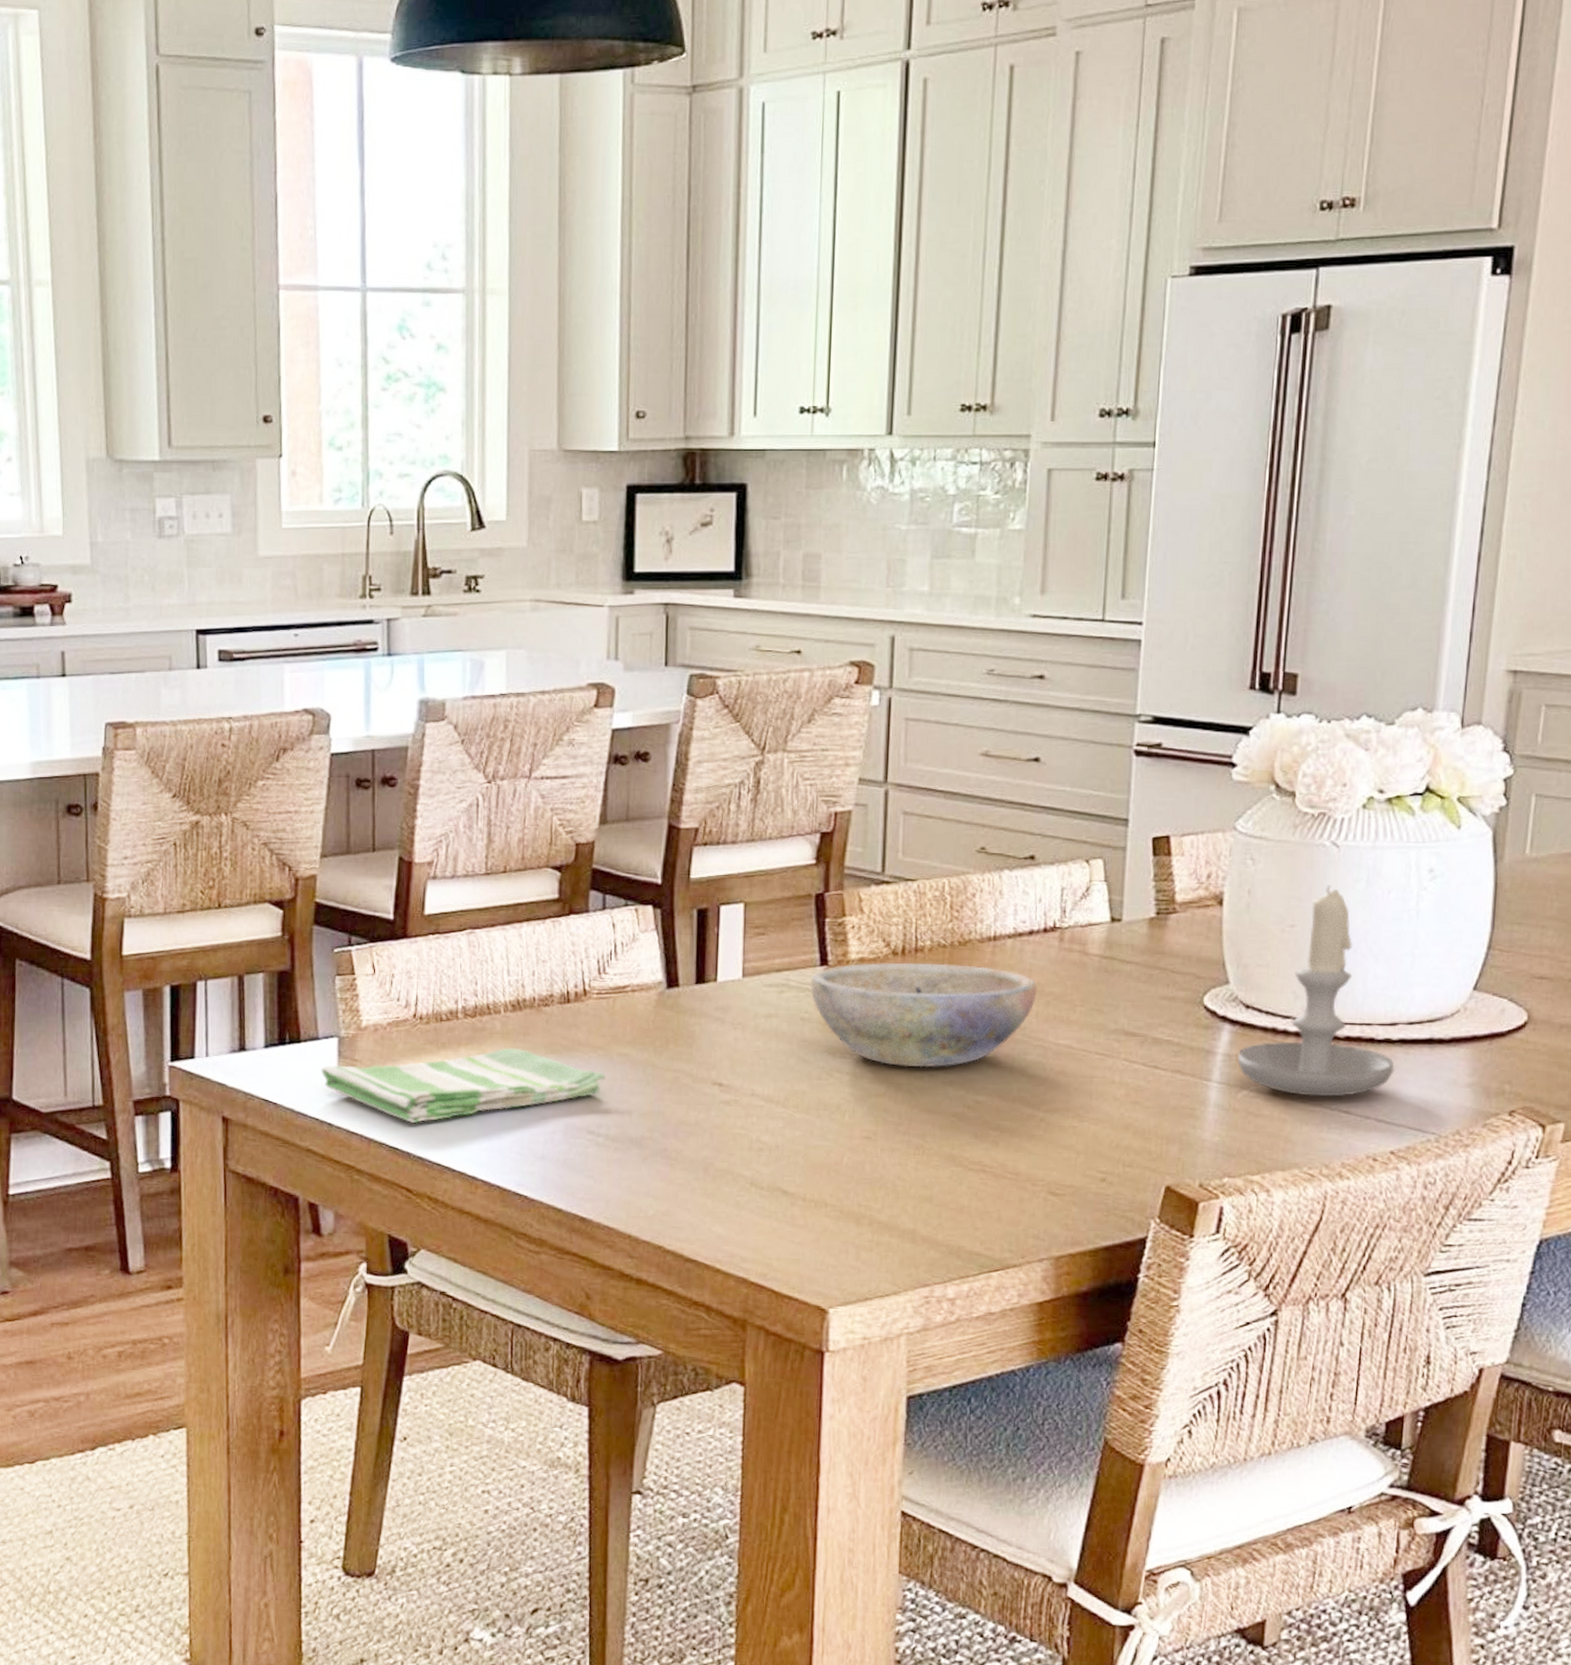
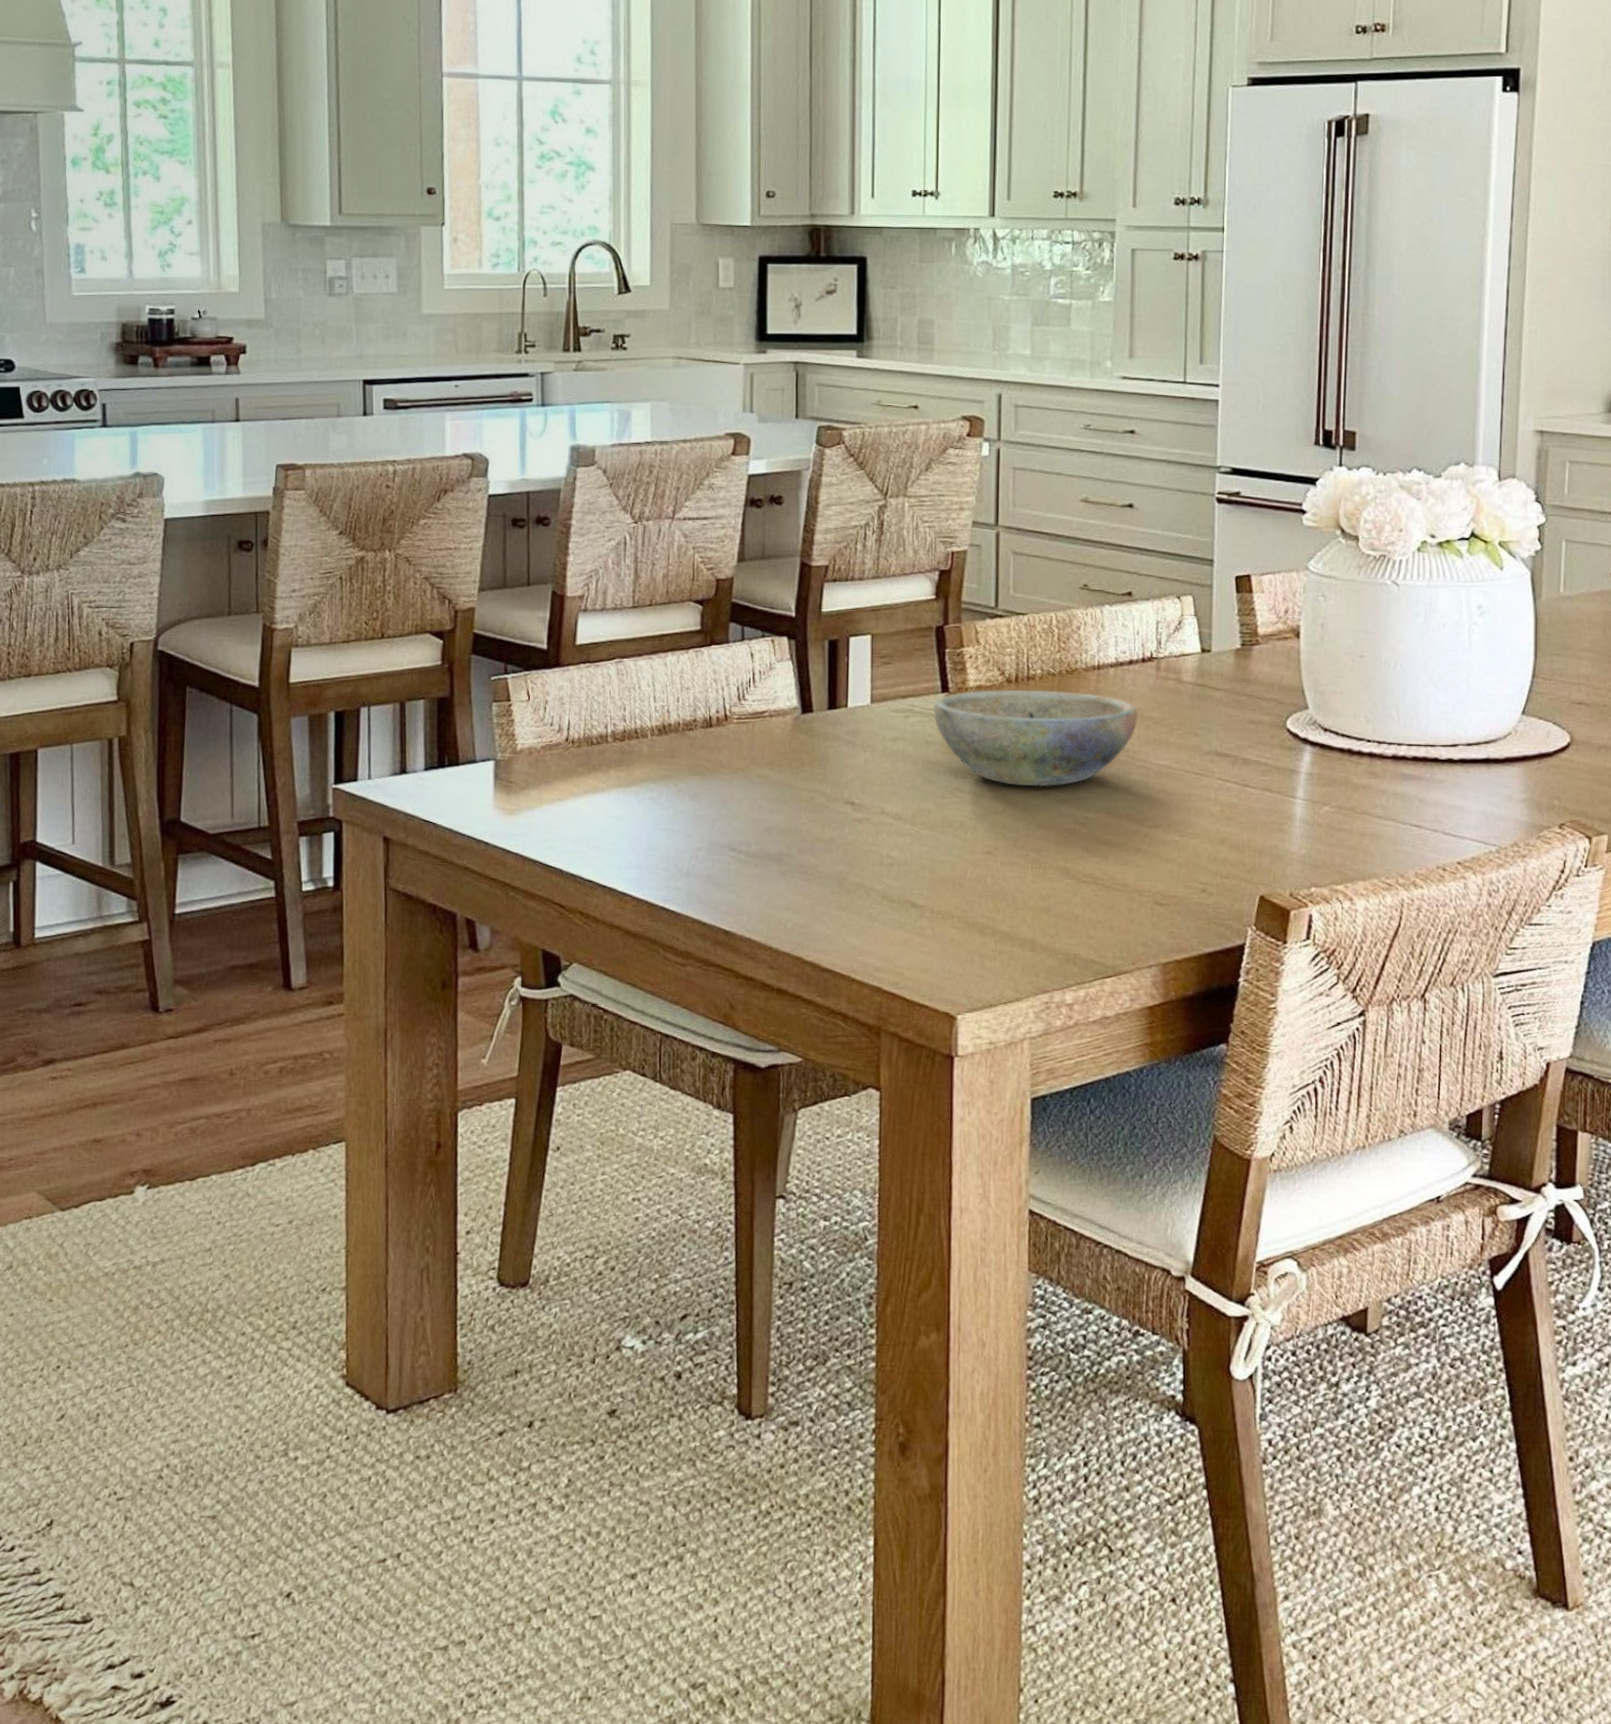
dish towel: present [321,1047,605,1123] -> none [478,769,746,841]
candle: present [1237,884,1395,1097] -> none [1318,619,1457,812]

